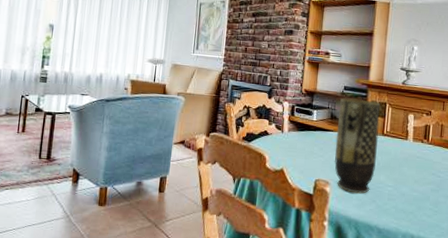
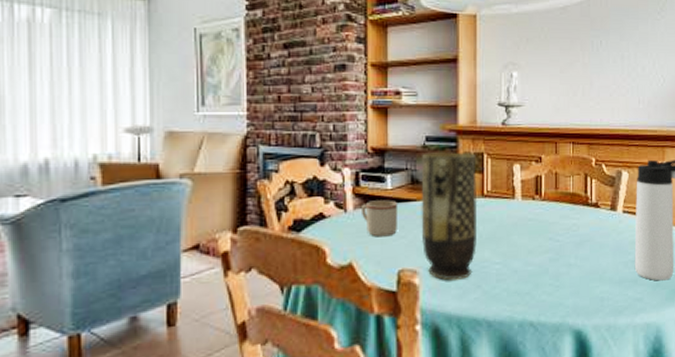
mug: none [293,127,320,154] -> present [362,200,398,237]

